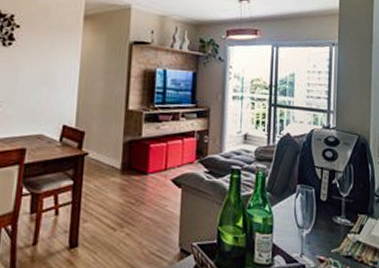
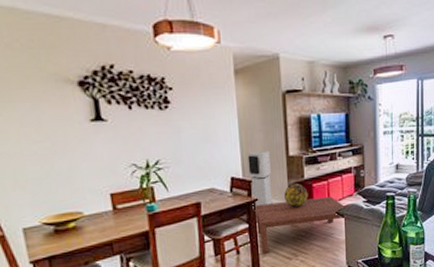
air purifier: none [81,100,108,166] -> present [247,151,273,210]
coffee table: none [82,160,185,220] -> present [255,196,347,254]
decorative globe: none [117,140,144,169] -> present [284,183,308,208]

